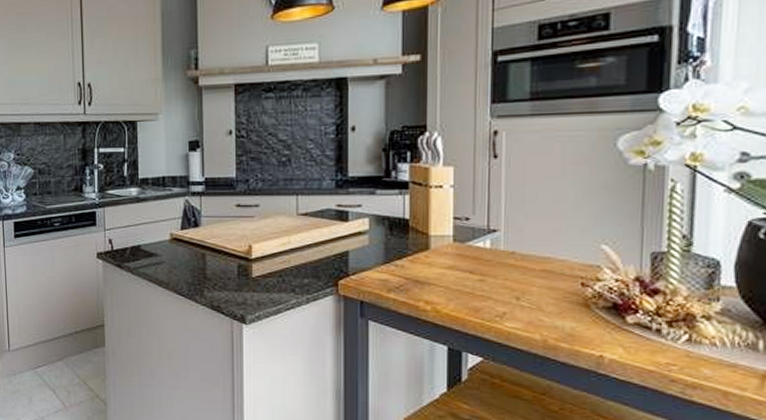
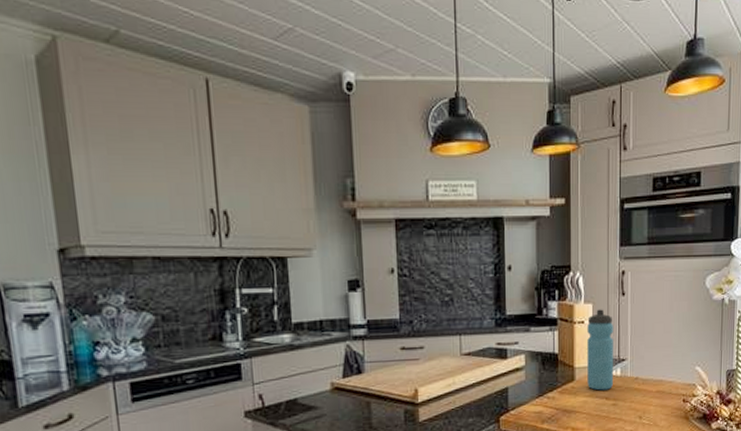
water bottle: none [446,173,482,263] -> present [587,309,614,391]

